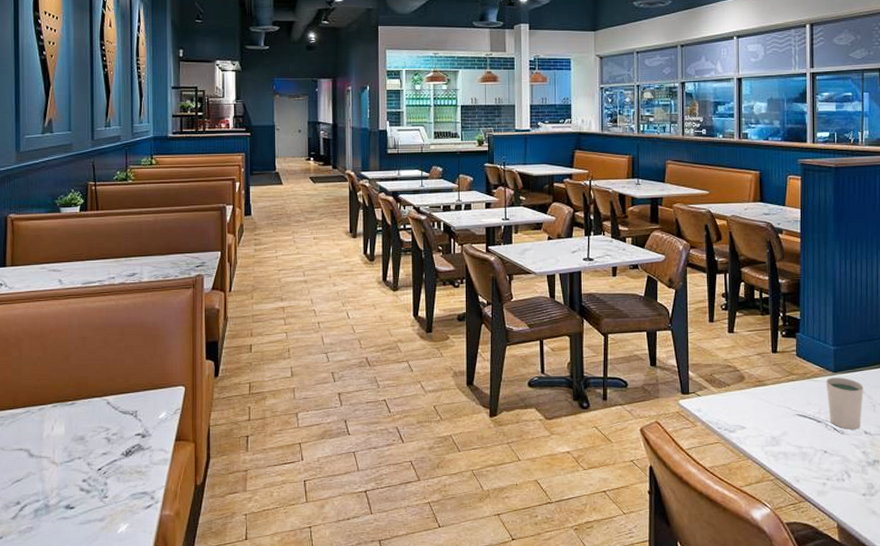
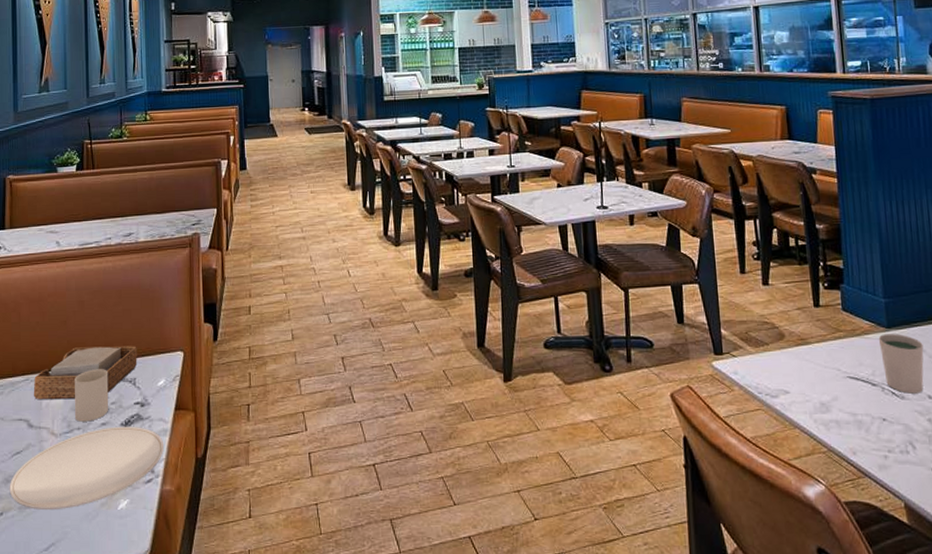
plate: none [9,455,165,534] -> present [9,426,165,511]
napkin holder: none [34,380,139,430] -> present [33,346,137,399]
cup: none [75,402,110,452] -> present [74,369,109,422]

